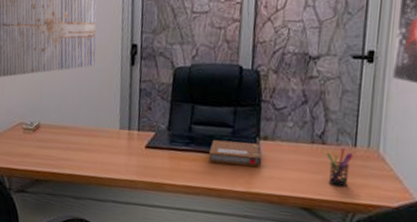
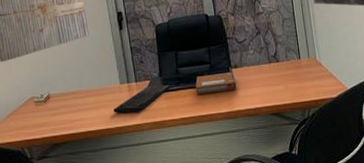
keyboard: none [106,138,177,166] -> present [113,84,170,113]
pen holder: present [326,148,354,187] -> none [281,62,301,92]

